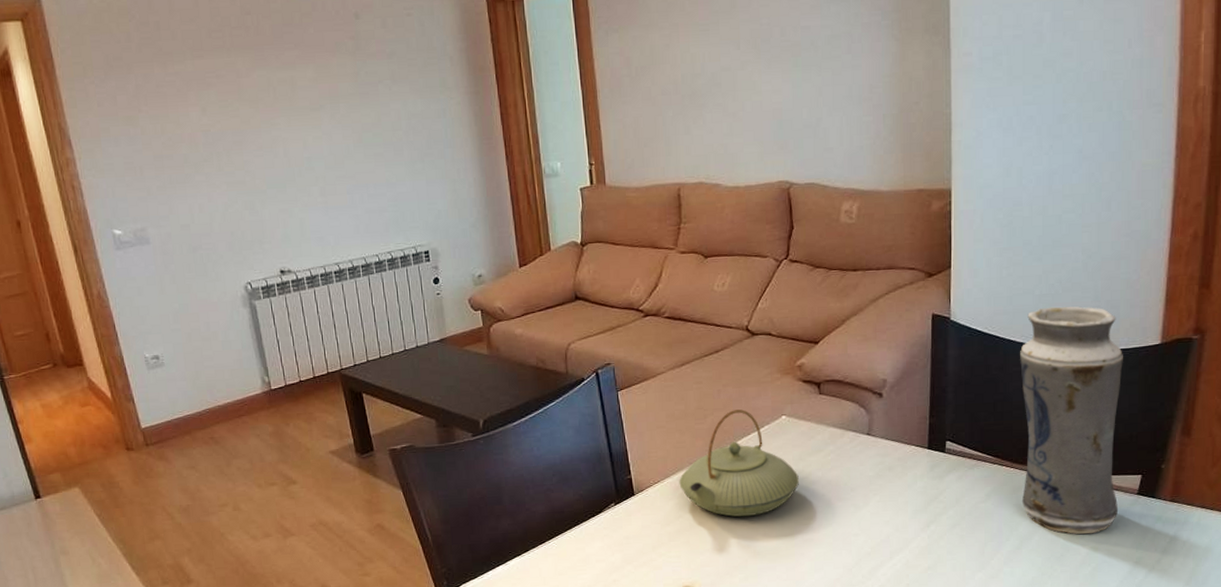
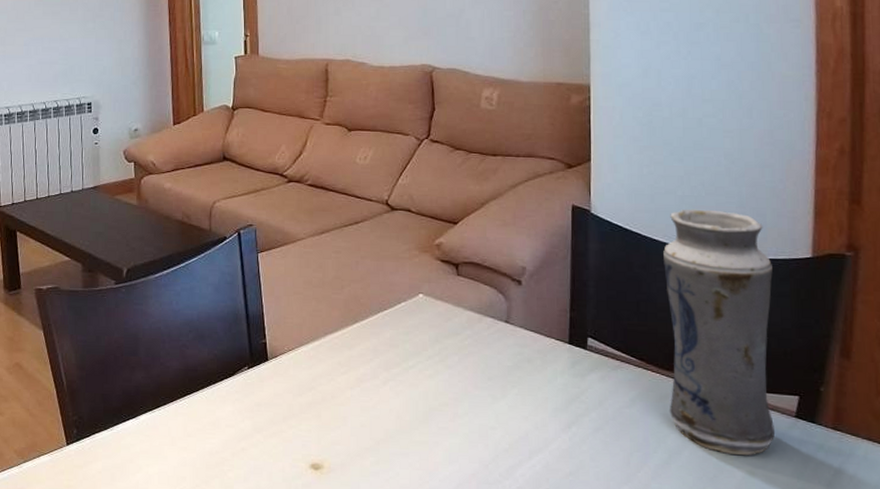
teapot: present [679,409,799,517] -> none [313,283,435,396]

